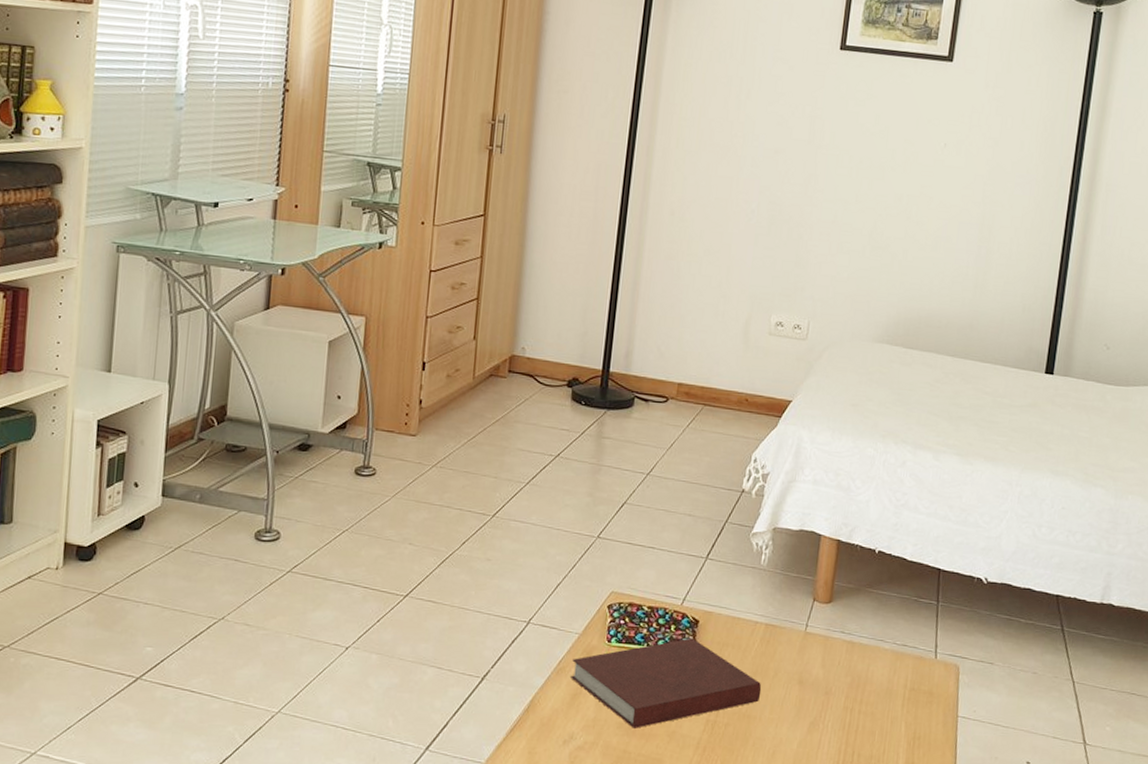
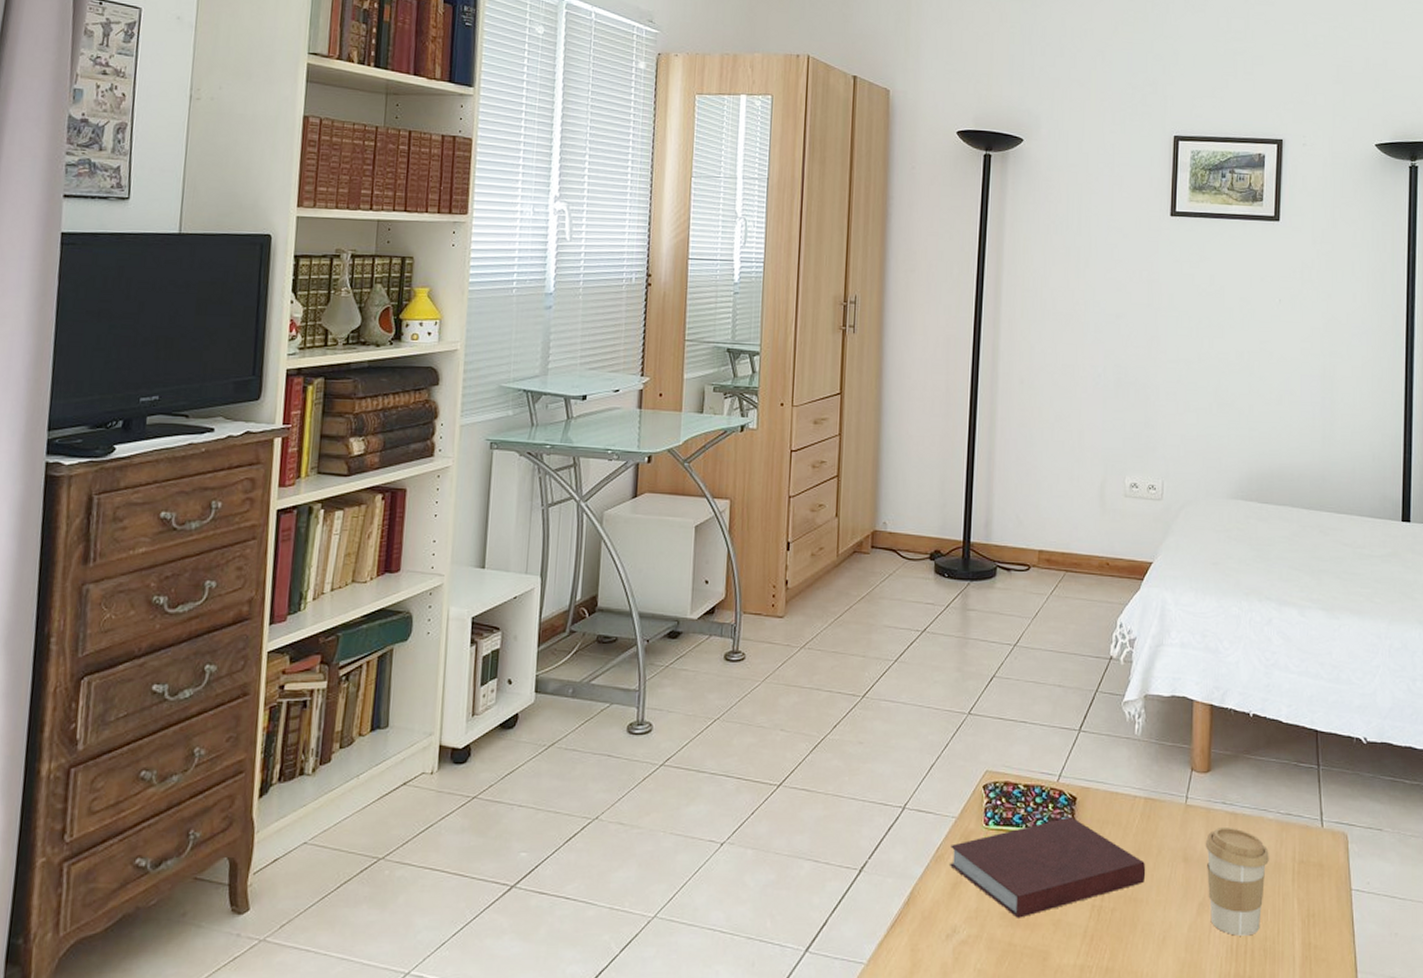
coffee cup: none [819,653,882,754] -> present [1205,826,1269,936]

